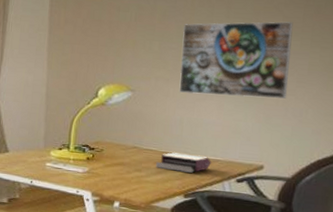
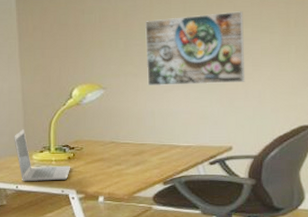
laptop: none [33,124,88,180] -> present [14,129,70,181]
book: present [156,152,211,173] -> none [134,143,185,161]

